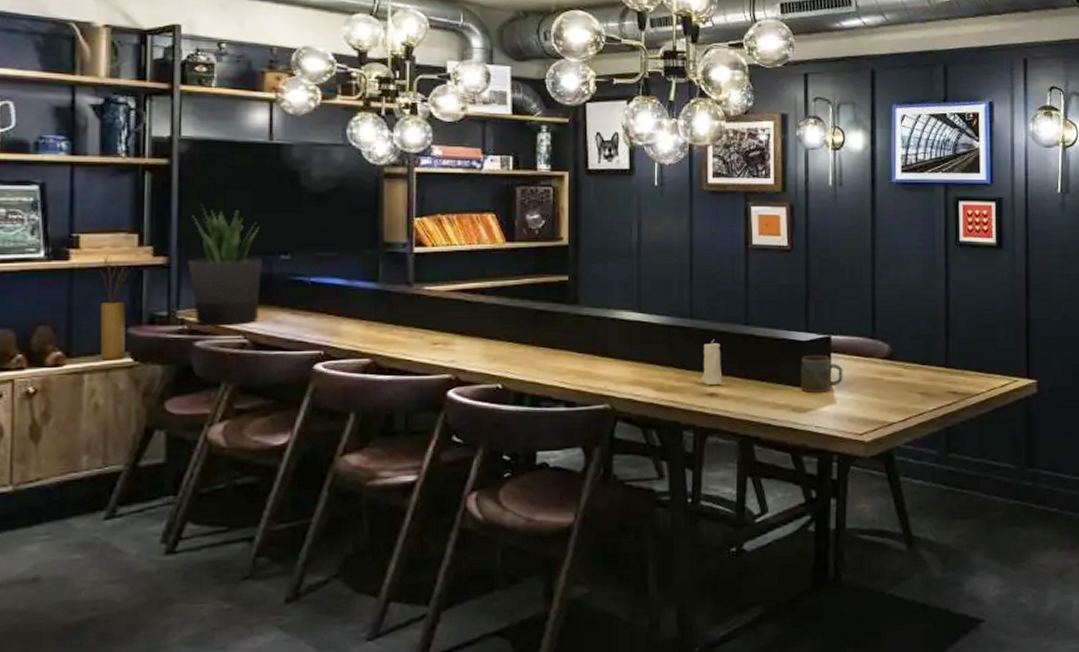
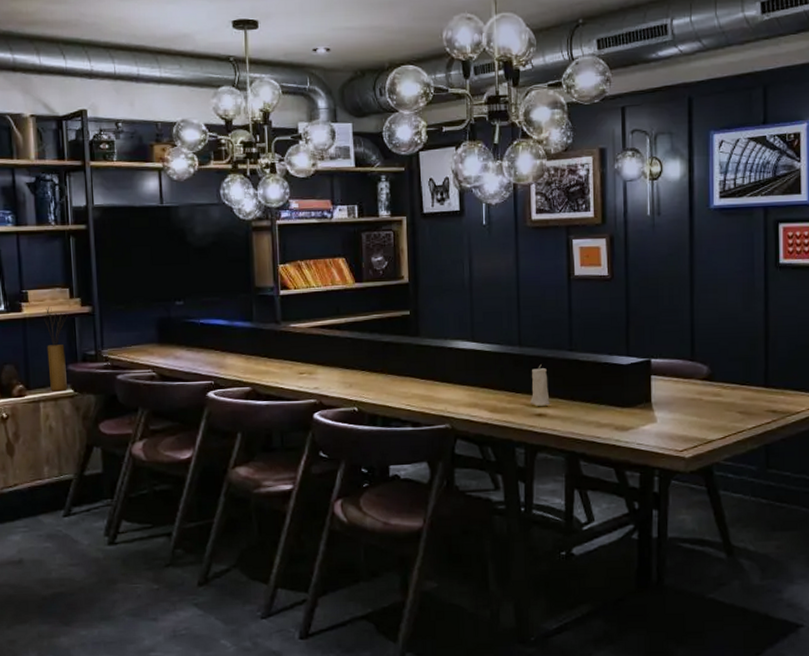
planter: present [188,204,263,327] -> none [107,261,163,363]
mug: present [799,356,843,393] -> none [620,378,663,413]

